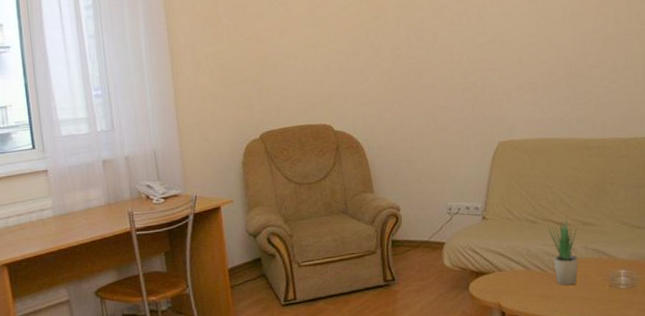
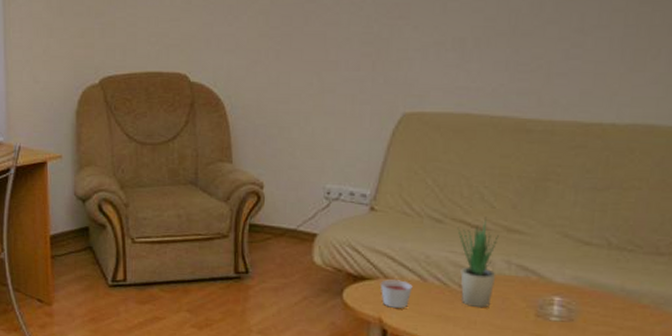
candle: none [496,270,520,294] -> present [380,278,413,309]

